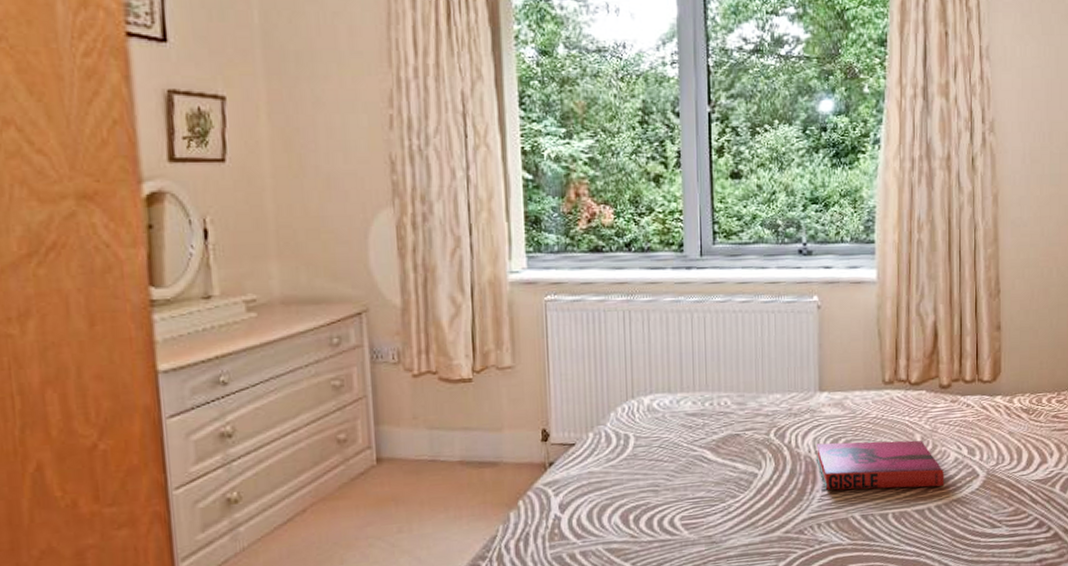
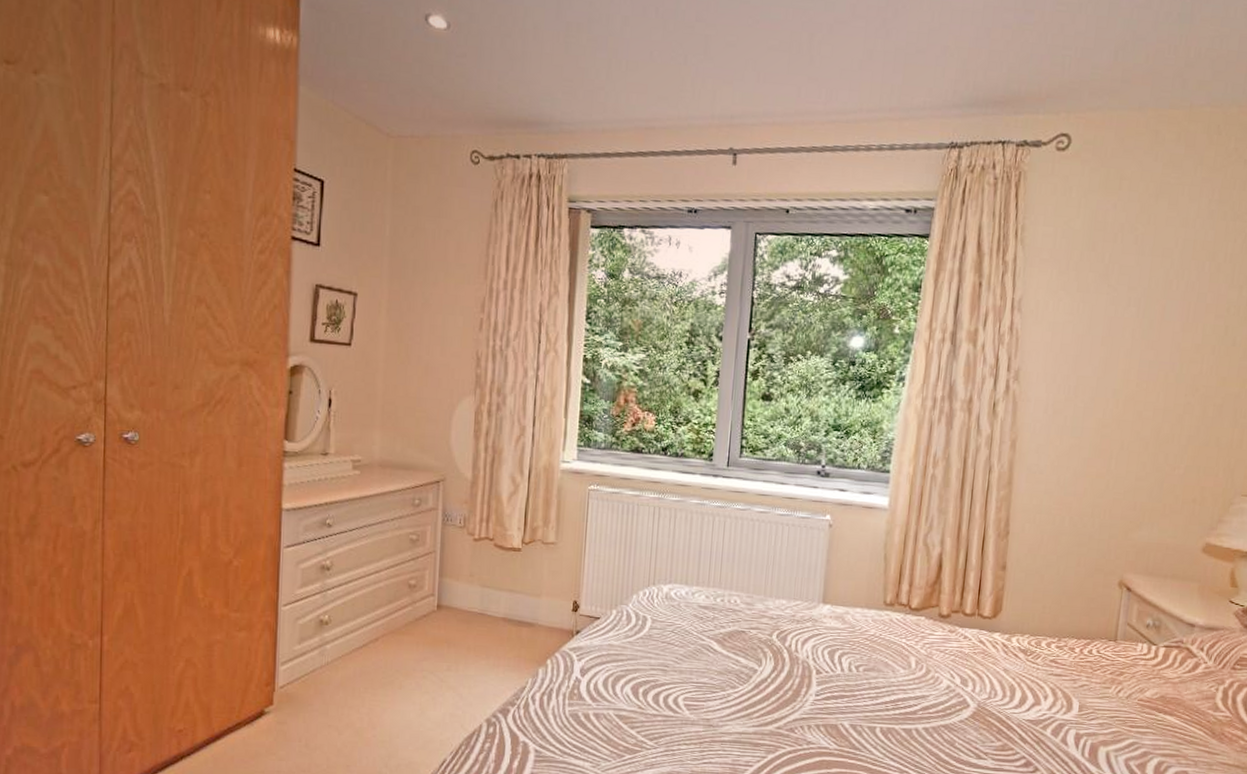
hardback book: present [817,440,945,490] -> none [813,651,935,711]

